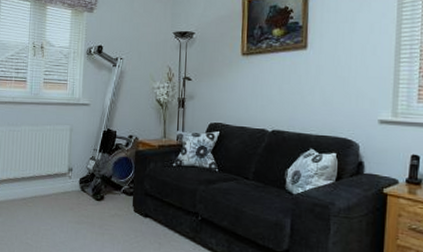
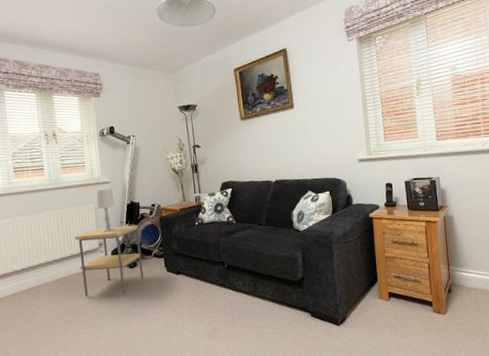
side table: none [45,152,112,228] -> present [74,225,144,296]
table lamp: none [71,111,92,158] -> present [95,189,116,233]

